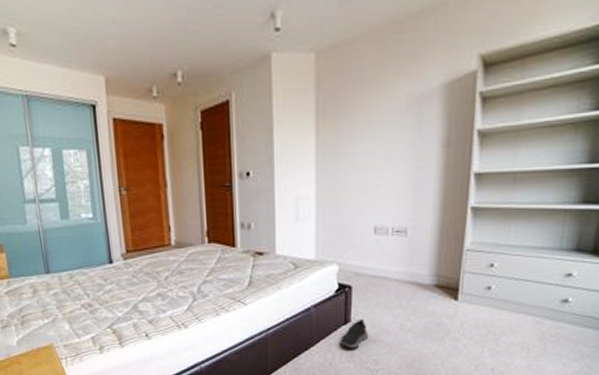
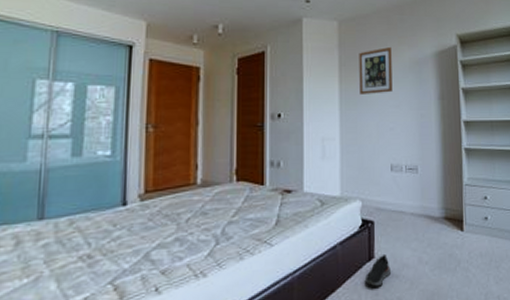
wall art: none [340,80,384,145] -> present [359,46,393,94]

